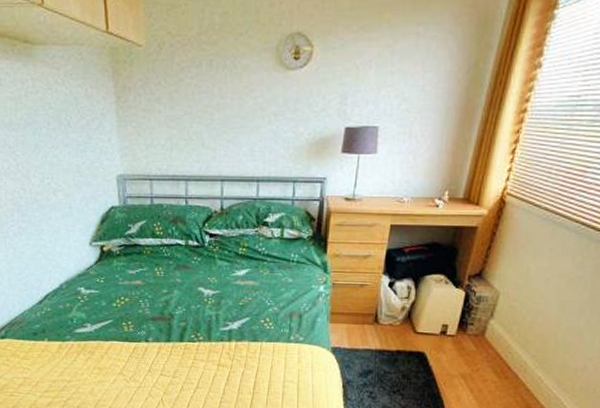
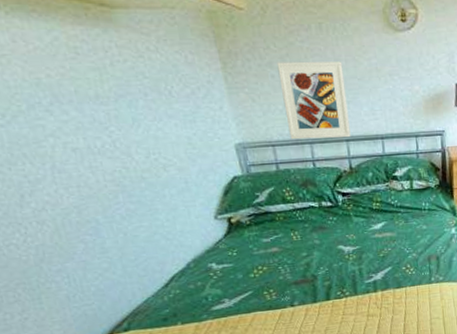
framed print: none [165,98,228,178] -> present [277,61,351,140]

